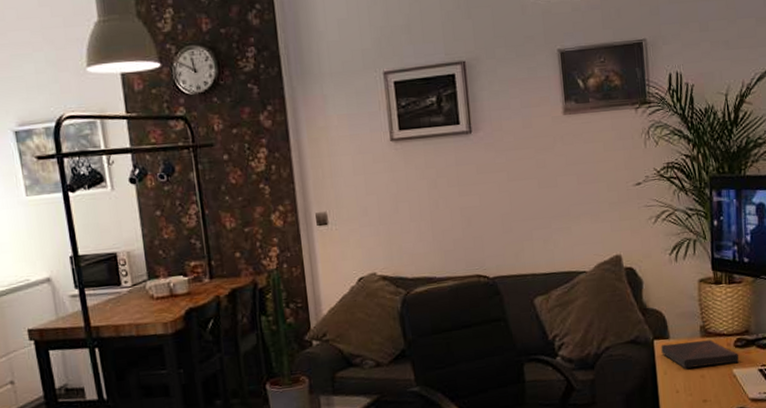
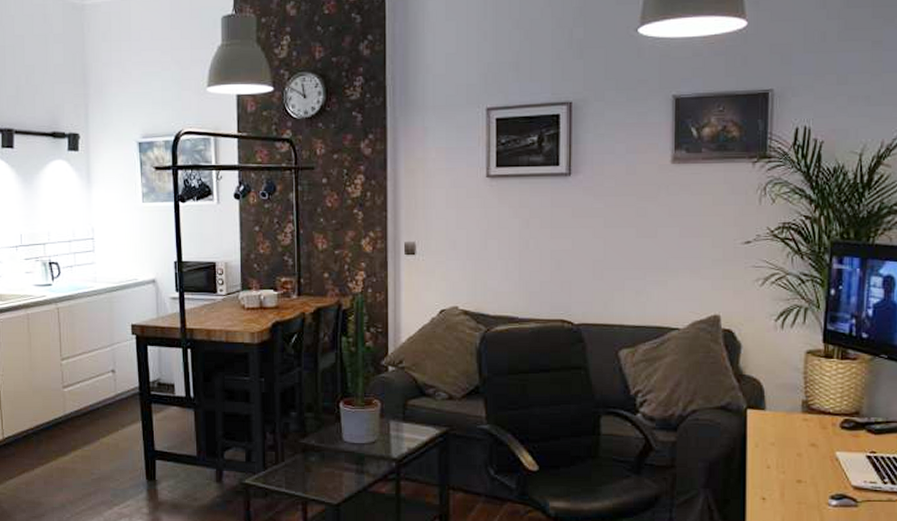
book: present [661,340,739,369] -> none [754,415,845,446]

